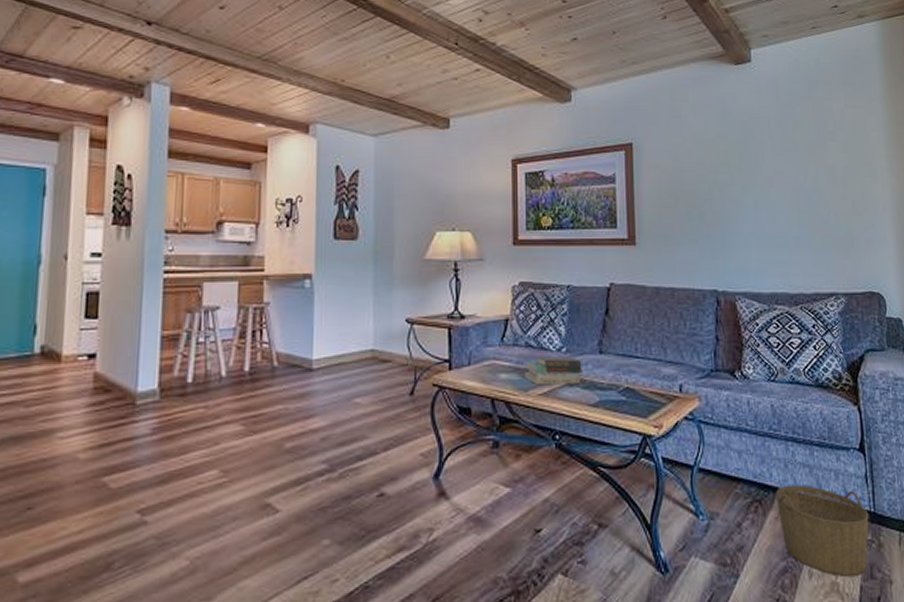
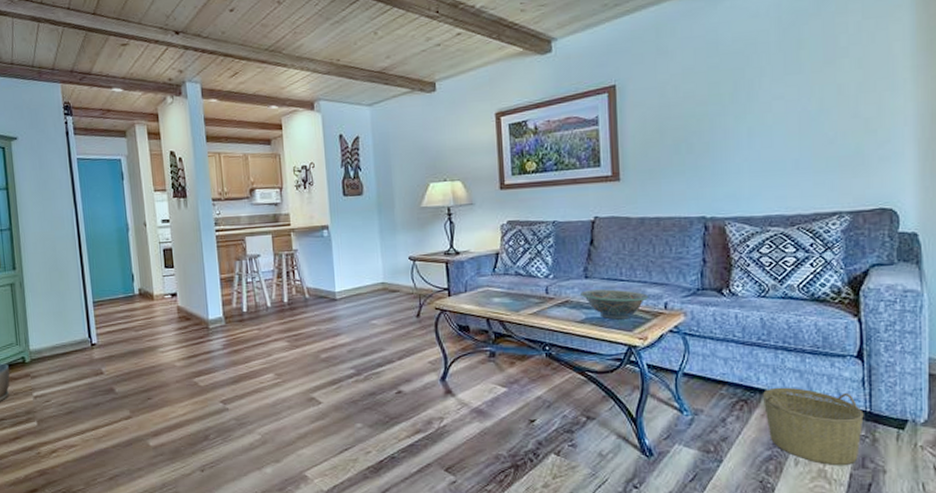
books: present [524,355,582,385] -> none [515,281,569,307]
decorative bowl: none [594,367,664,404] -> present [580,289,649,320]

